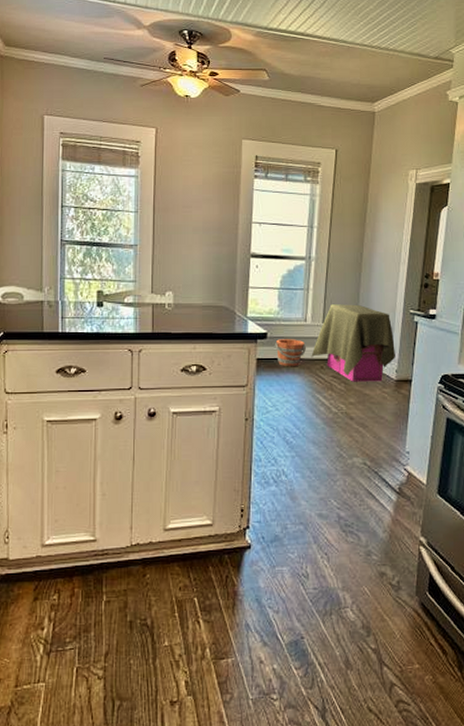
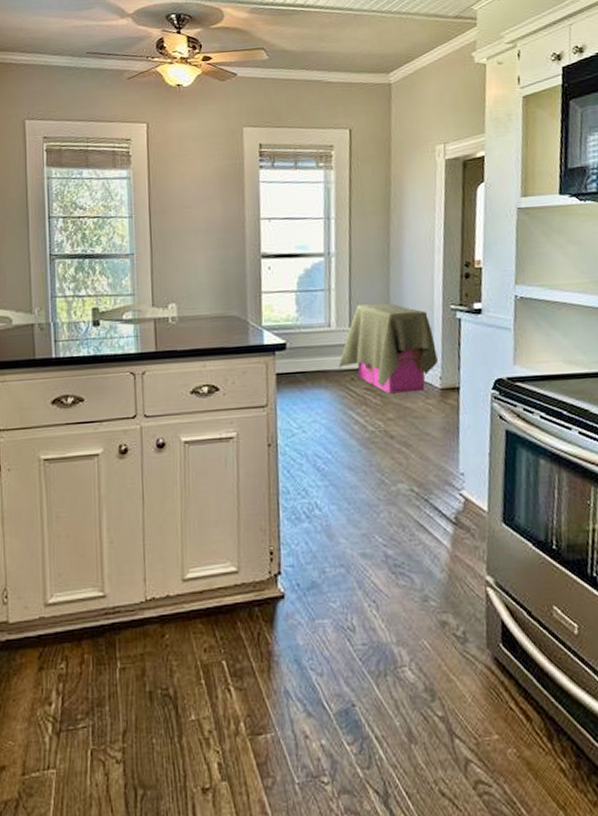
bucket: present [275,339,306,367] -> none [296,348,332,381]

